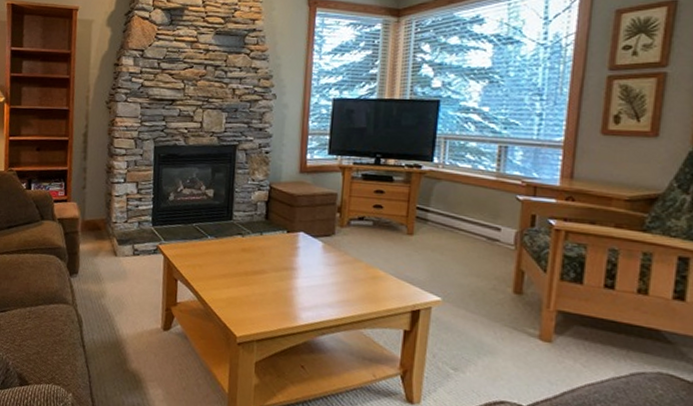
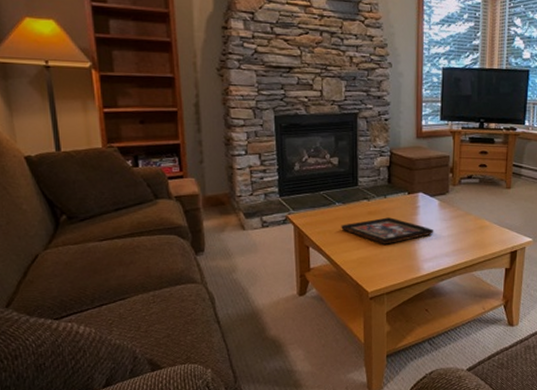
decorative tray: none [212,256,316,286] -> present [341,217,434,244]

